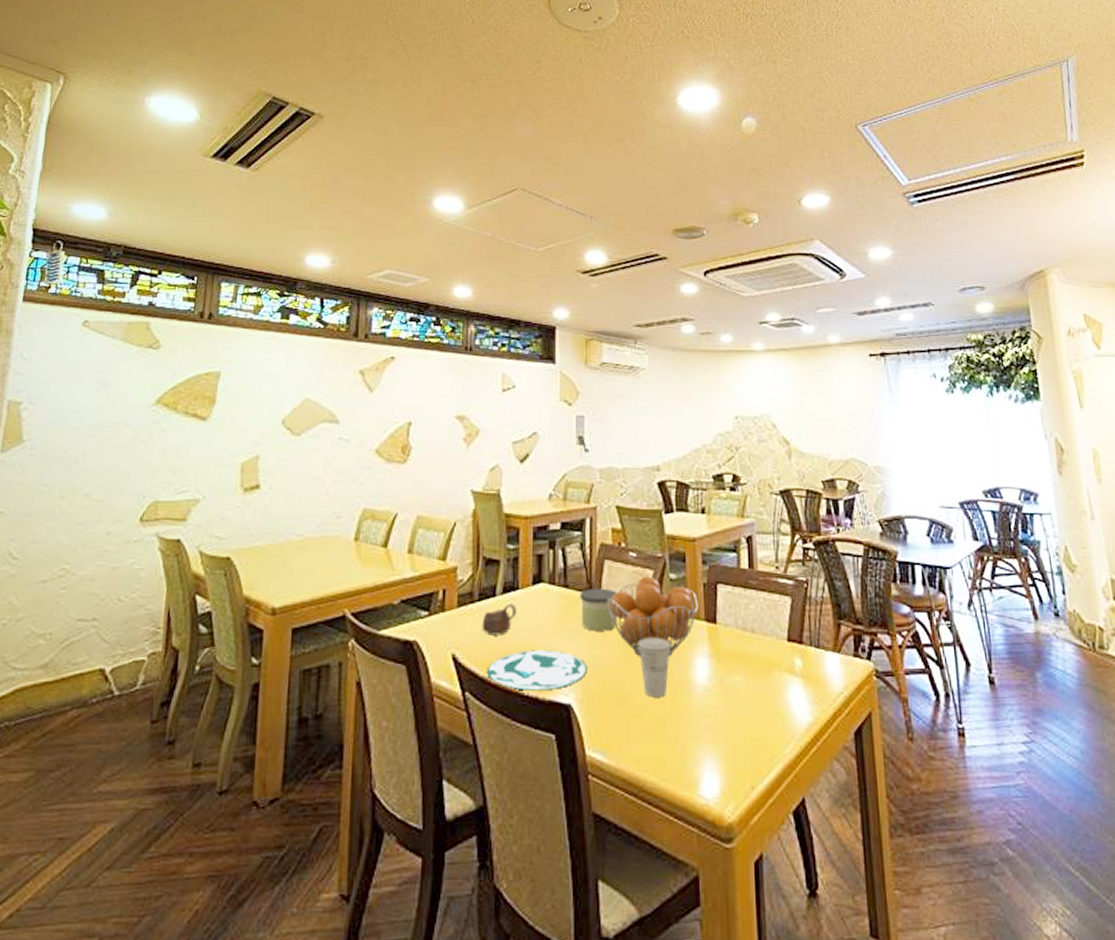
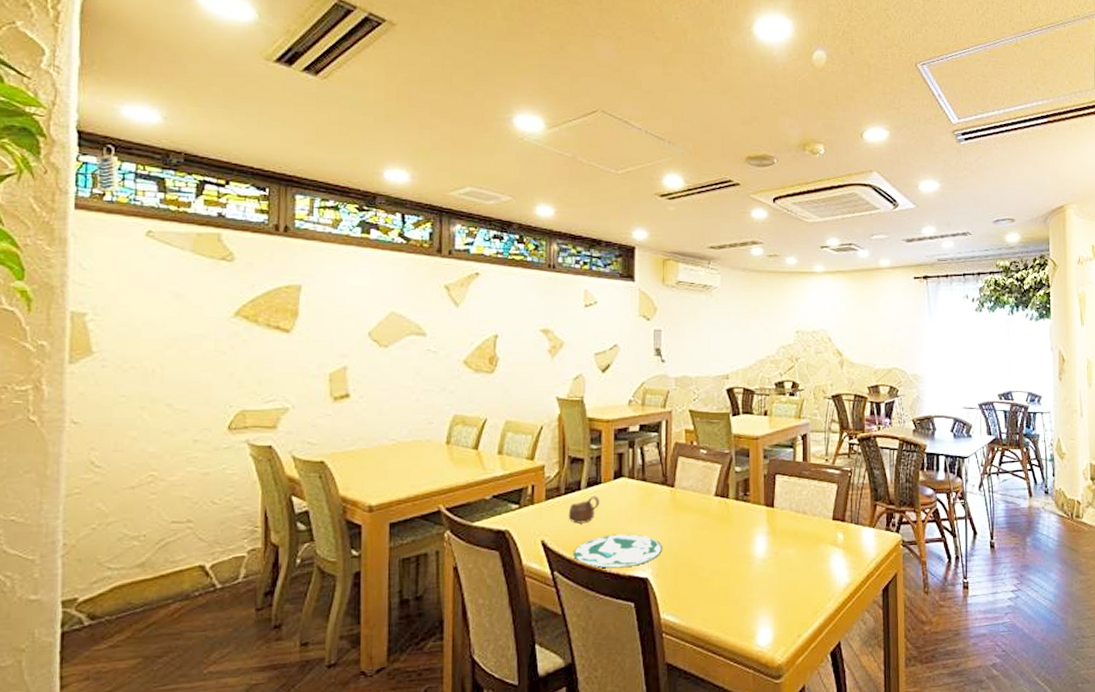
candle: present [580,588,617,631] -> none [656,481,689,517]
fruit basket: present [607,576,698,658] -> none [680,469,759,537]
cup: present [638,637,672,697] -> none [707,520,735,569]

